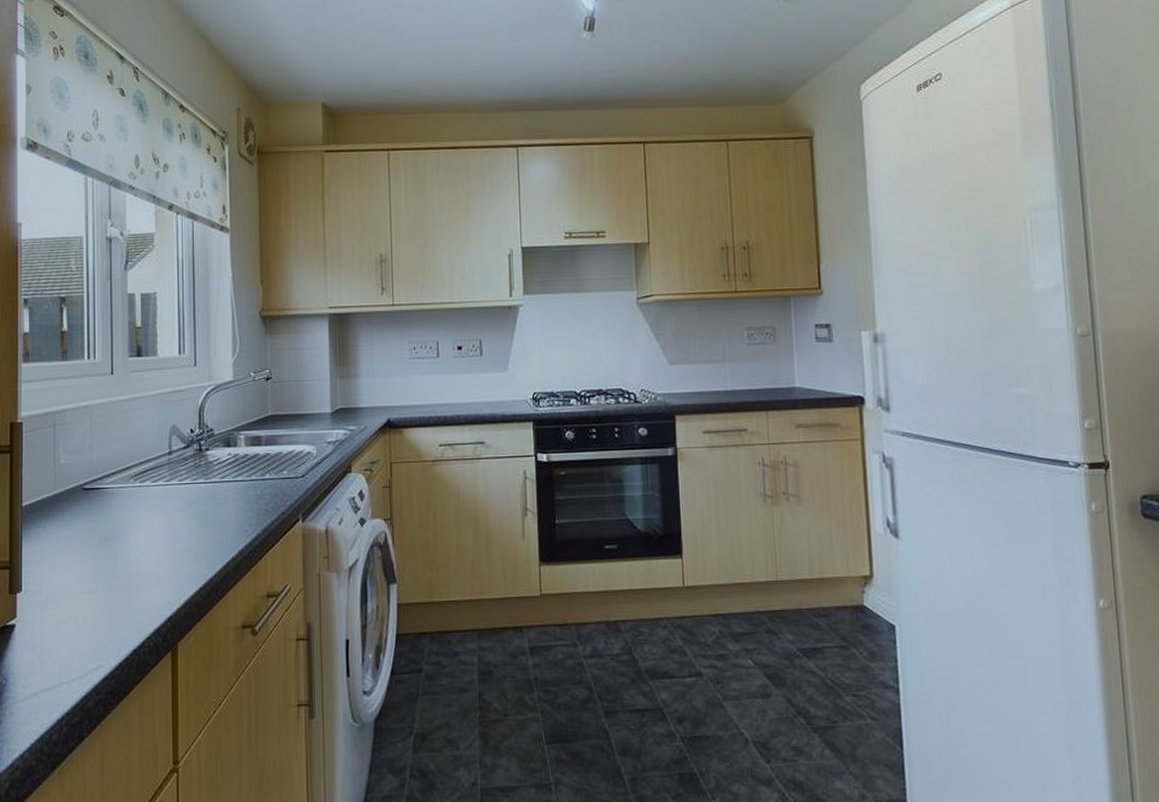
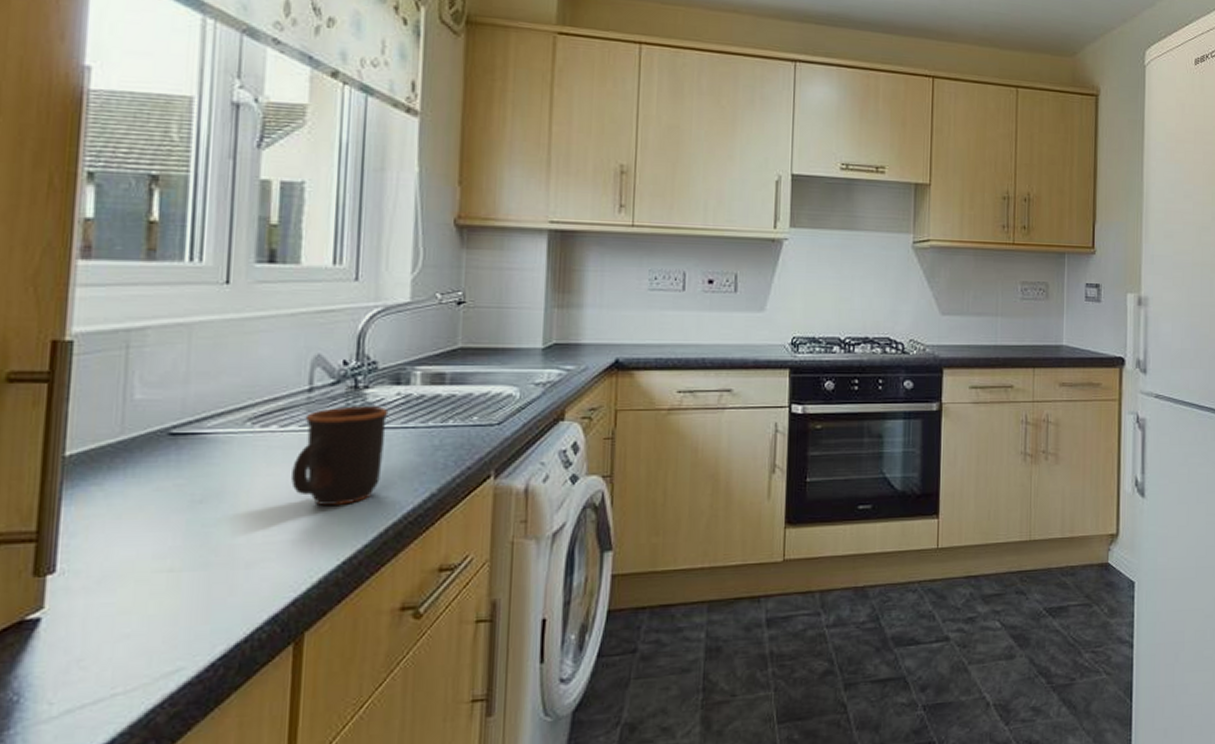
mug: none [162,464,224,543] -> present [291,406,389,505]

